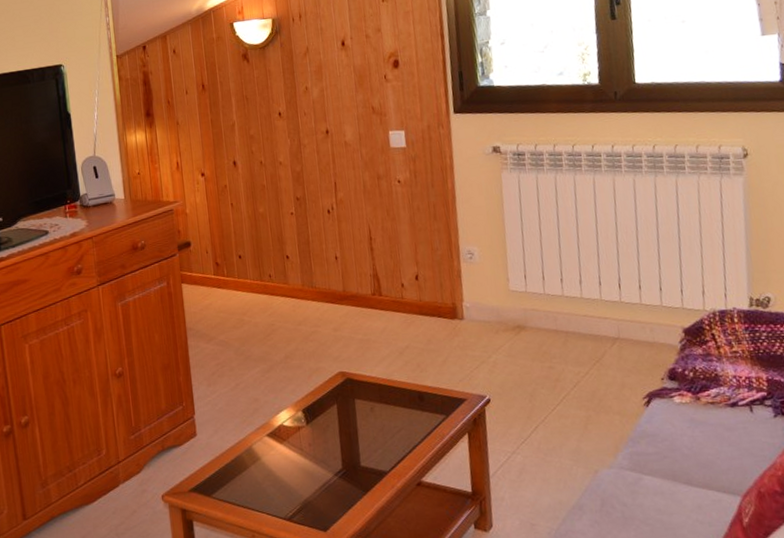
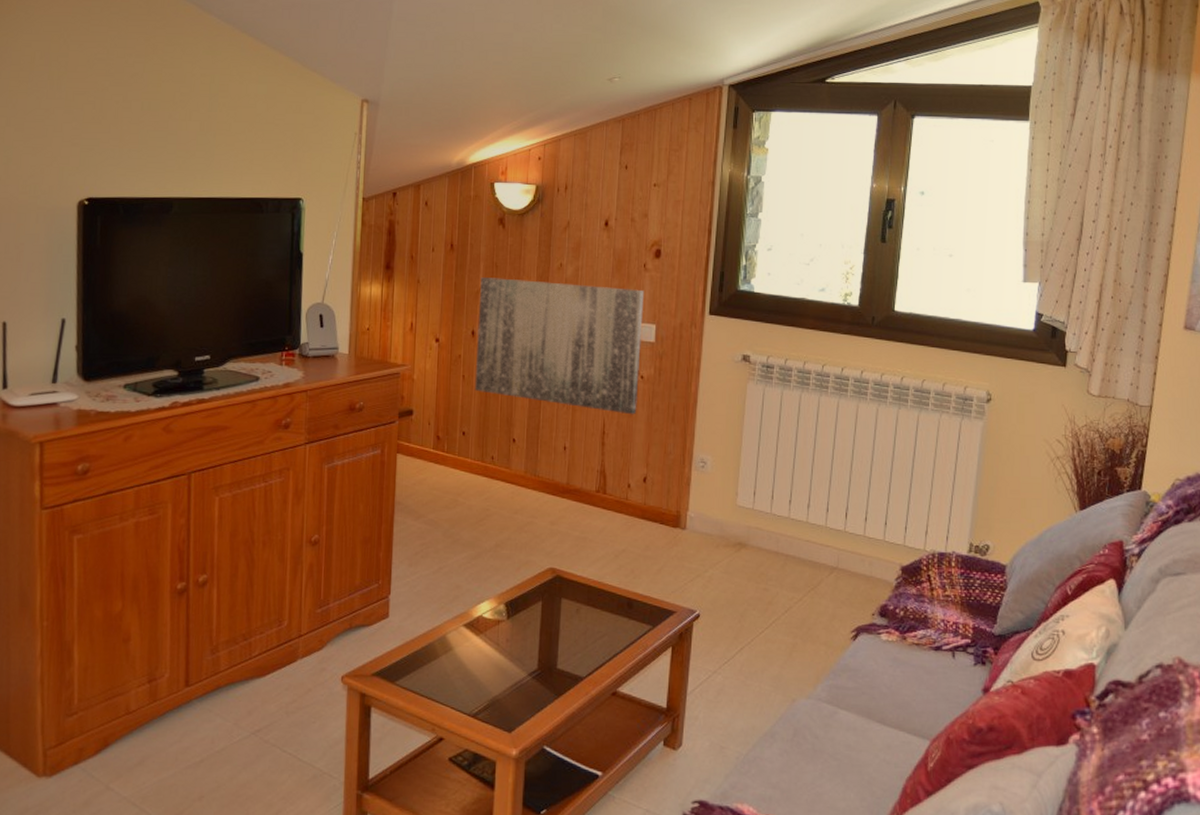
wall art: none [234,100,399,219] -> present [474,277,645,415]

